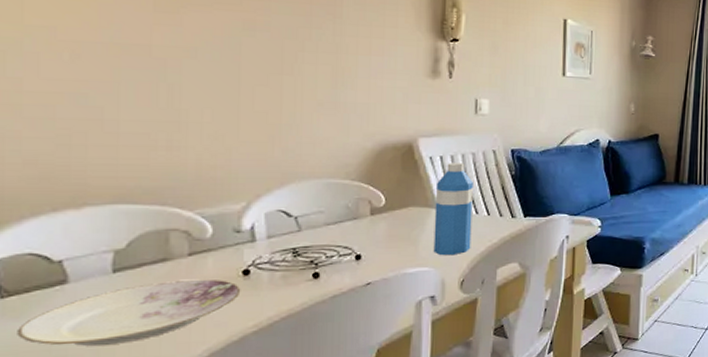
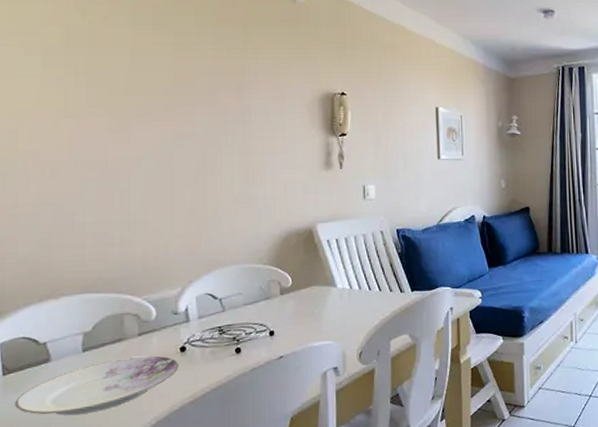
water bottle: present [433,163,473,256] -> none [333,244,366,330]

